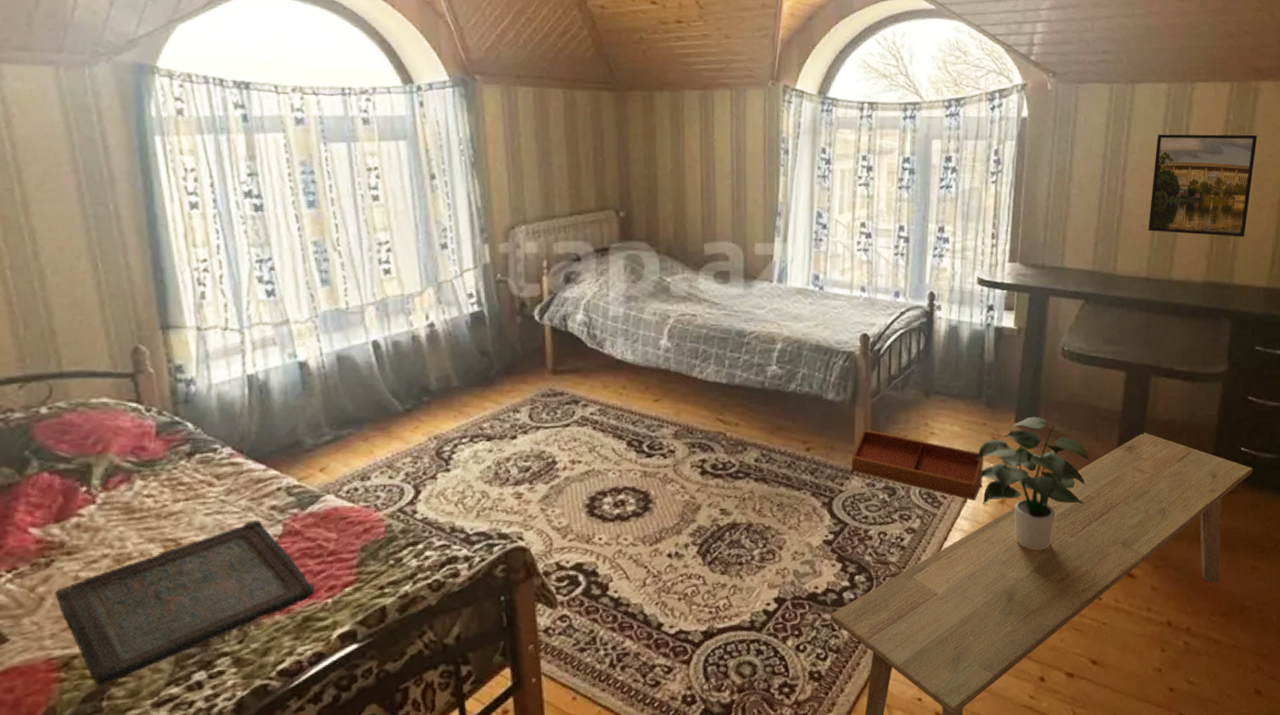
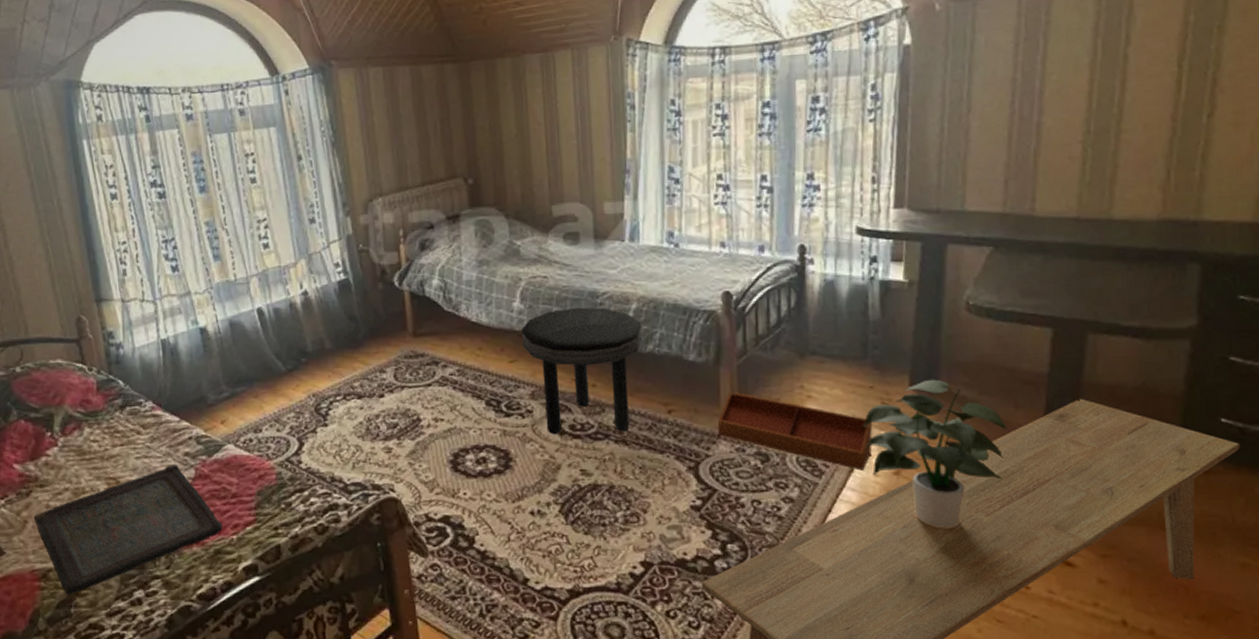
side table: none [668,346,786,475] -> present [522,307,643,435]
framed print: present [1148,134,1257,237] -> none [1076,35,1232,164]

